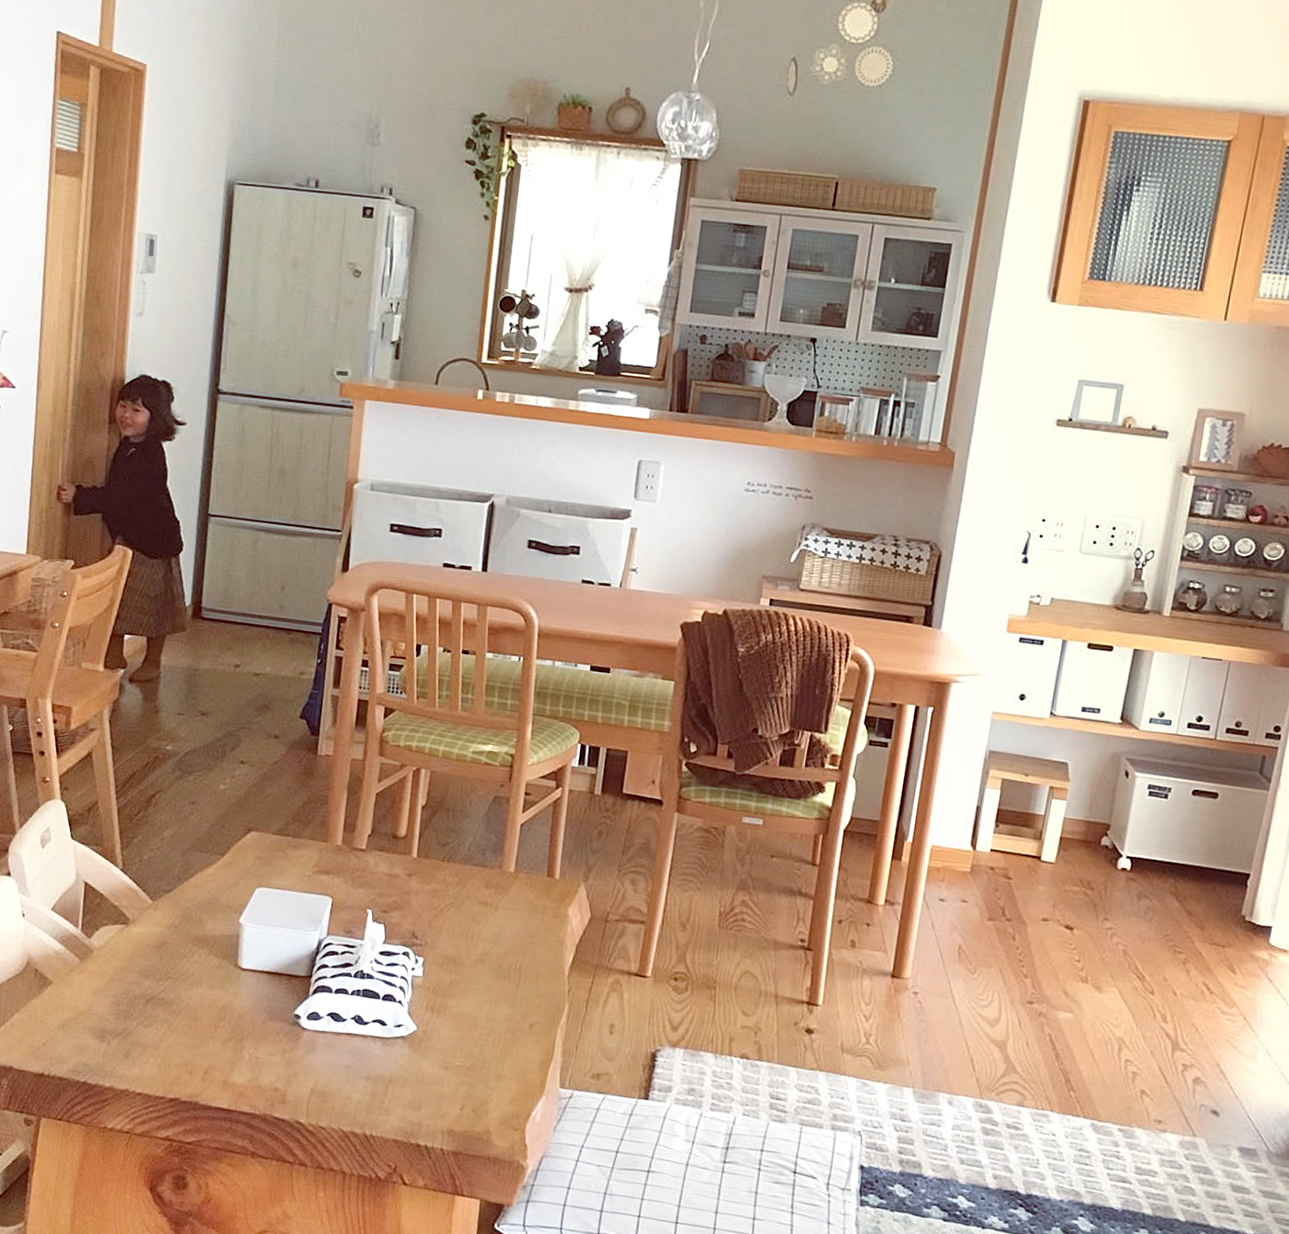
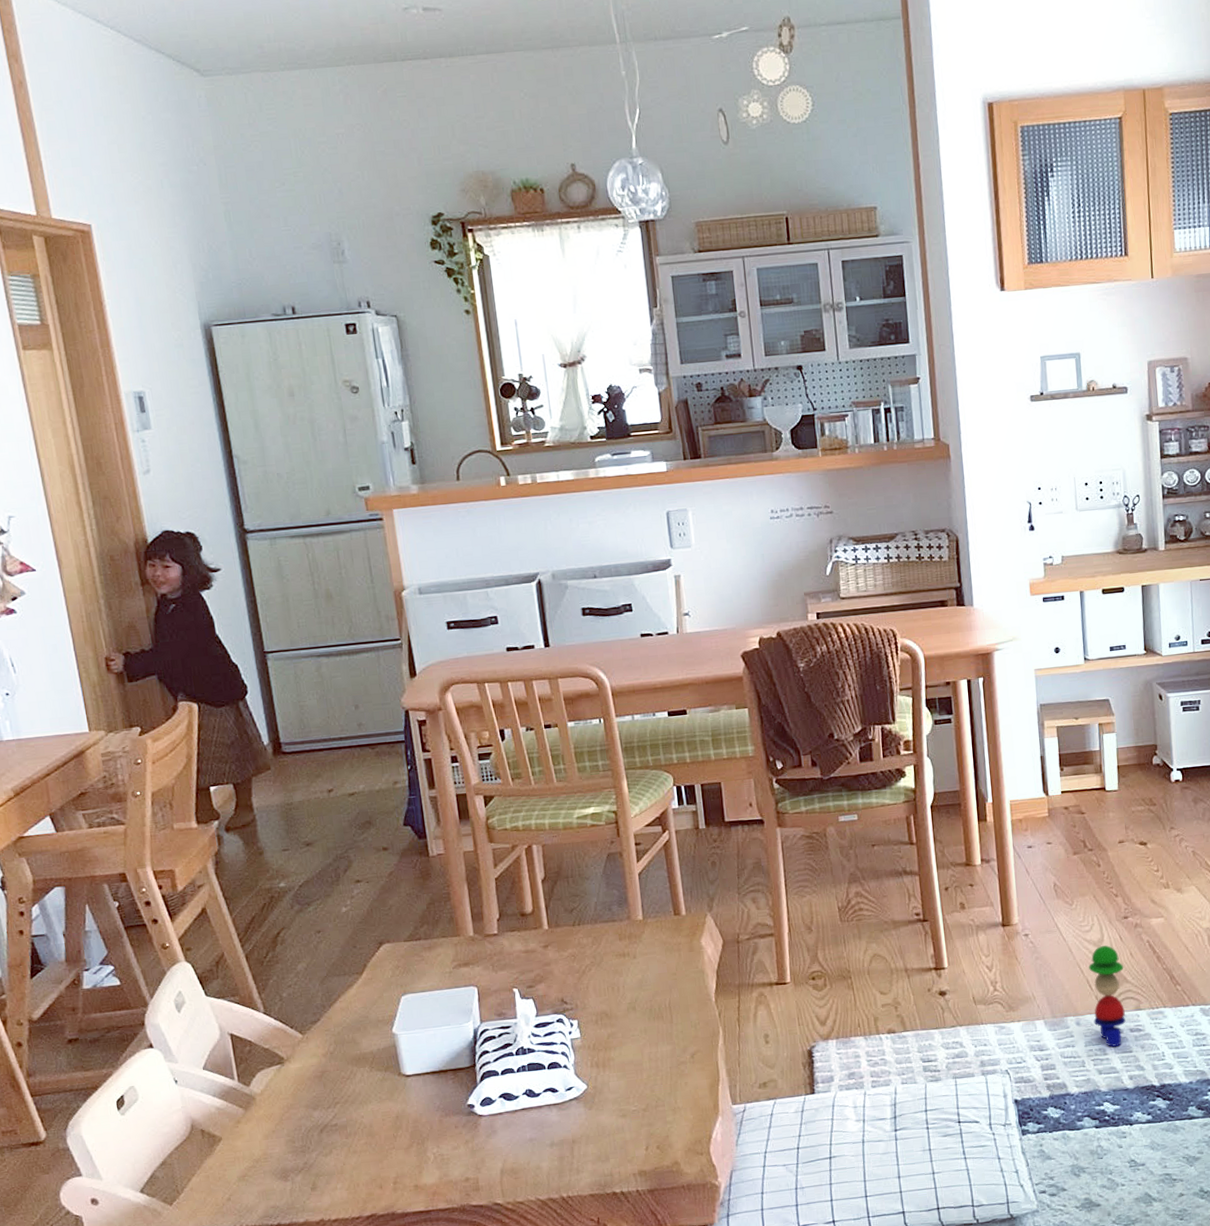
stacking toy: none [968,1026,1016,1139] -> present [1089,945,1126,1047]

